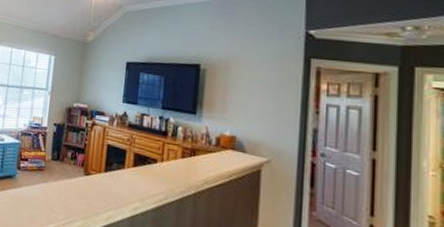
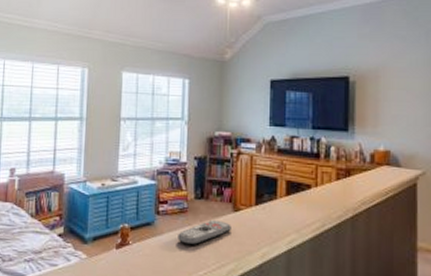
remote control: none [34,179,82,201] -> present [178,219,231,245]

